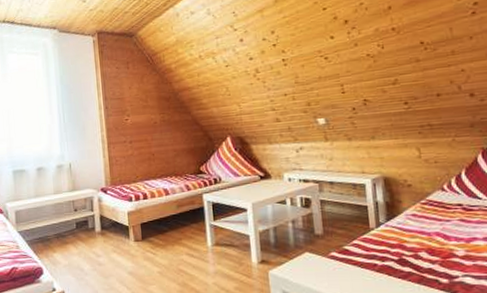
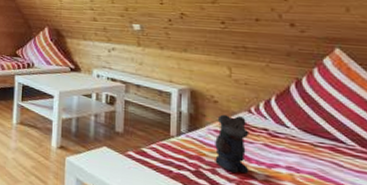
bear: none [414,196,450,254] -> present [215,114,249,174]

